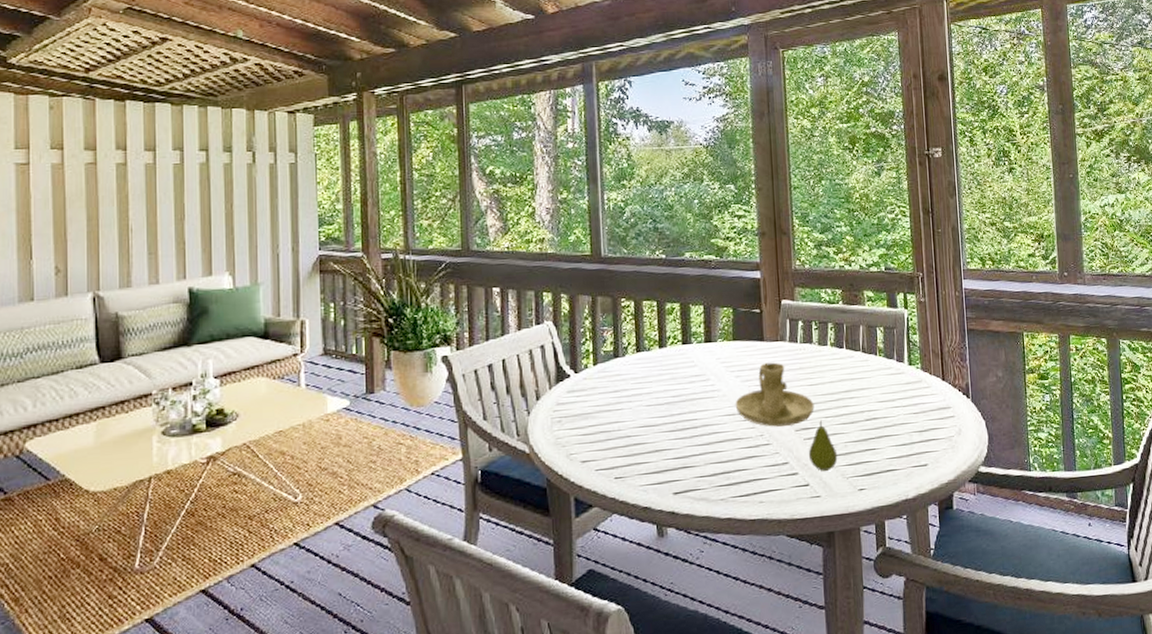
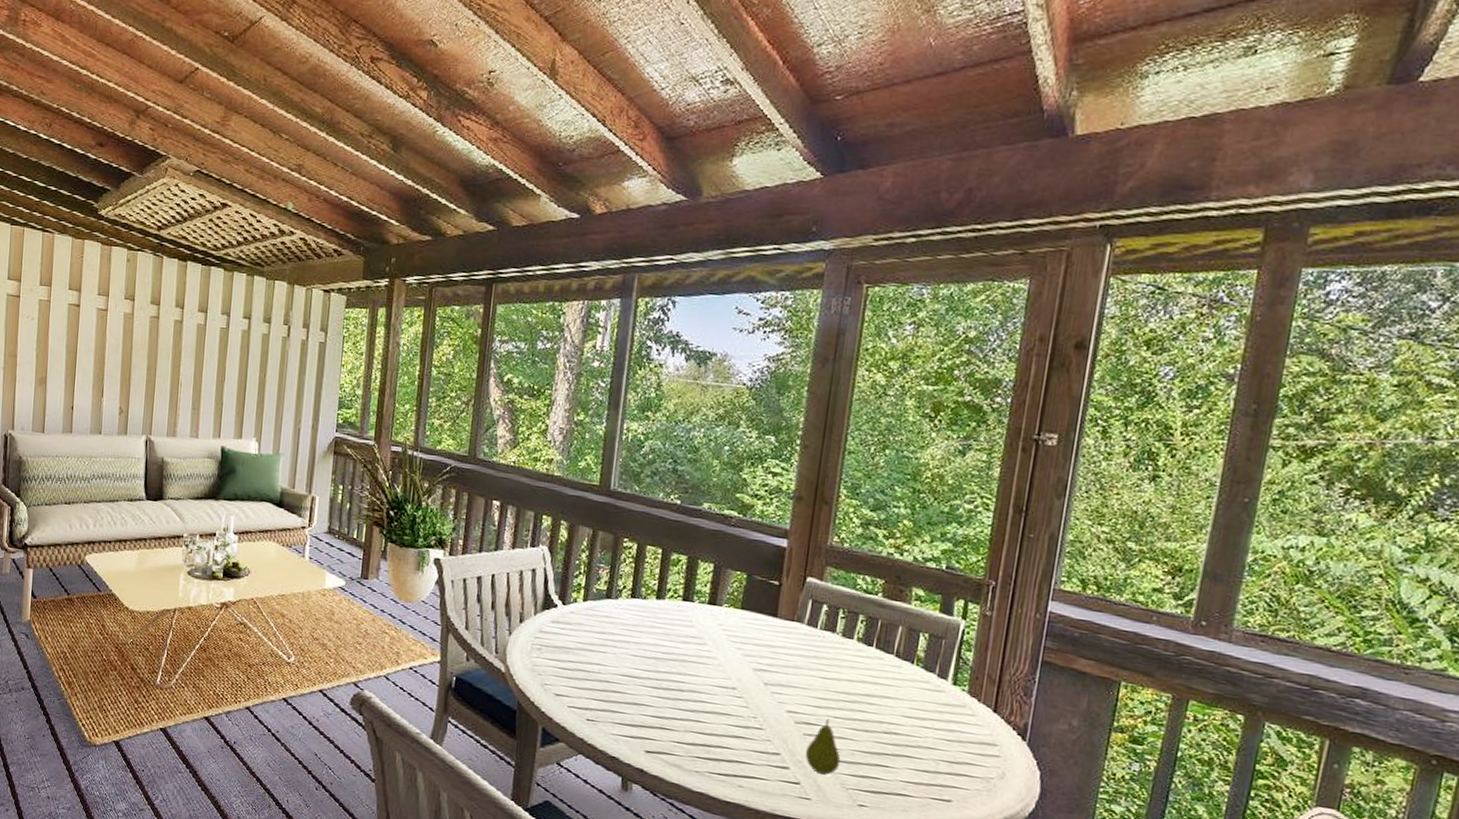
candle holder: present [735,362,815,427] -> none [730,641,824,717]

